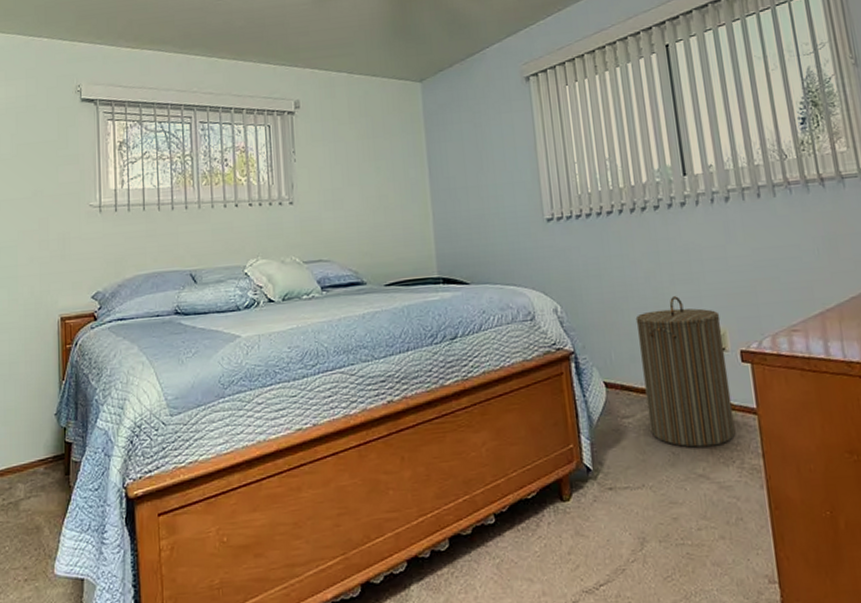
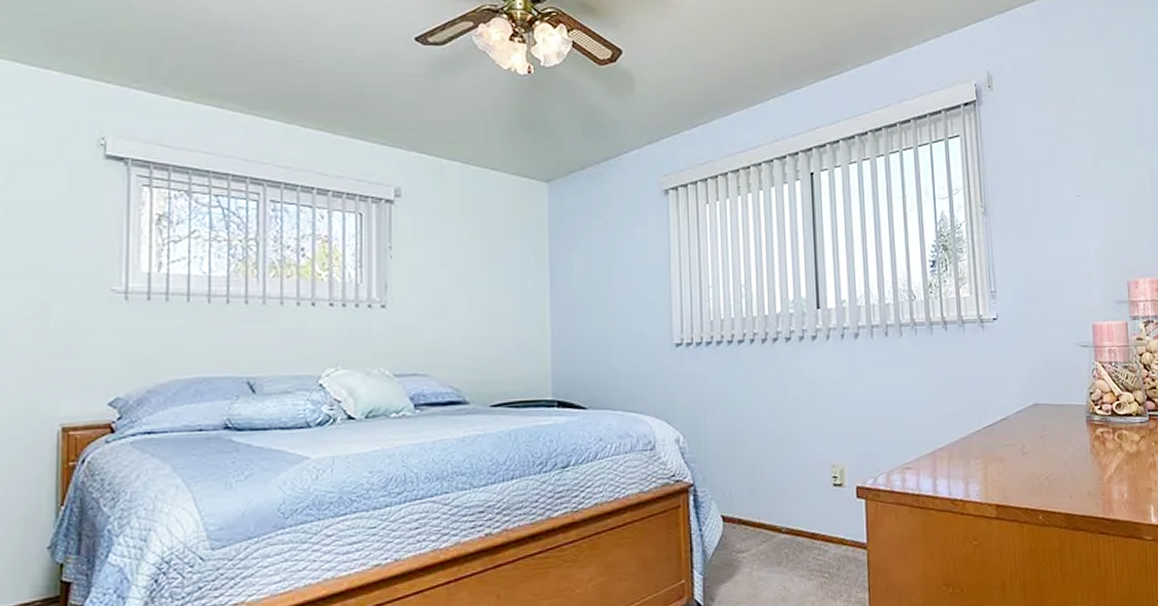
laundry hamper: present [635,296,736,448] -> none [758,430,845,582]

